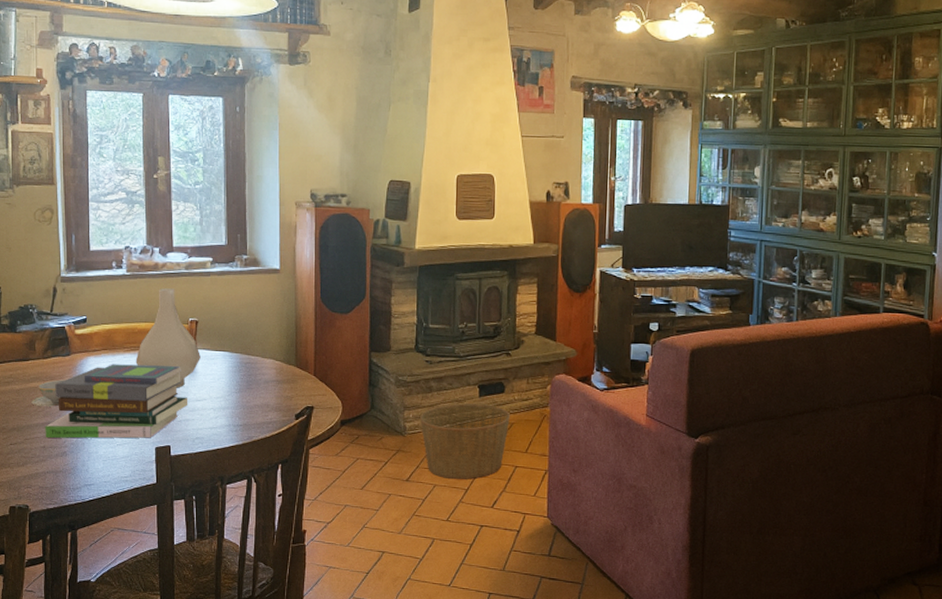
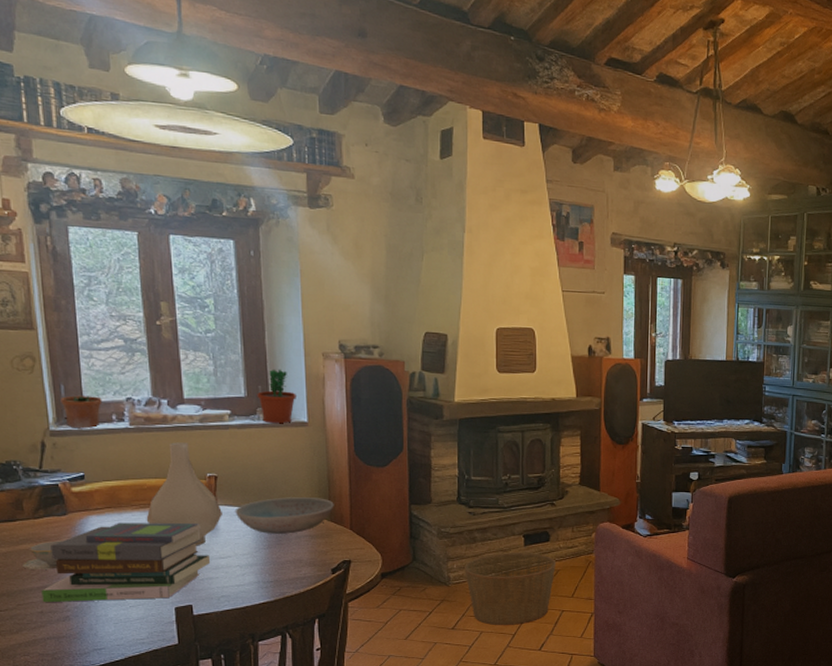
planter: none [71,244,105,275] -> present [60,395,103,429]
dish: none [211,342,300,379] -> present [235,497,334,534]
flower pot: none [236,218,270,271] -> present [257,369,296,424]

